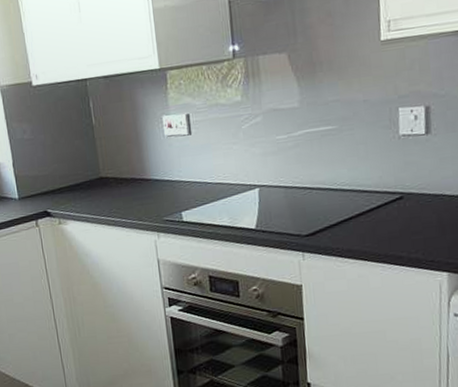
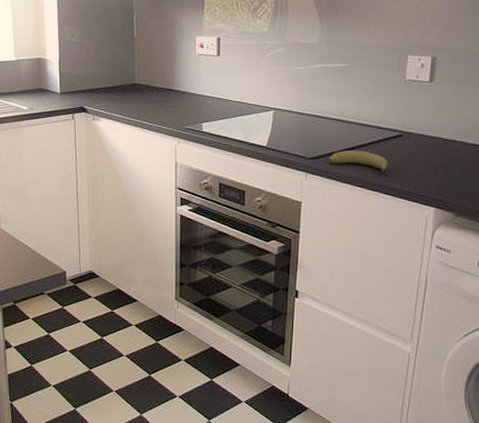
fruit: none [325,219,393,243] -> present [328,150,389,175]

